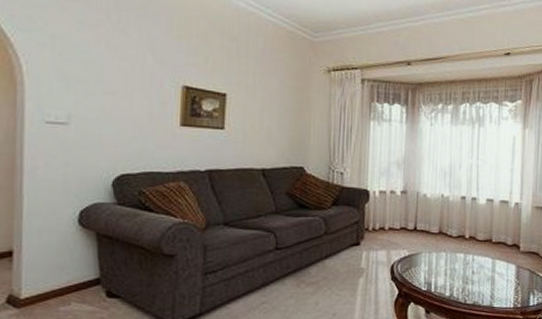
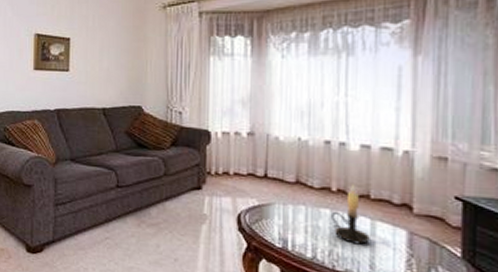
candle holder: none [465,231,491,280] -> present [332,184,370,245]

